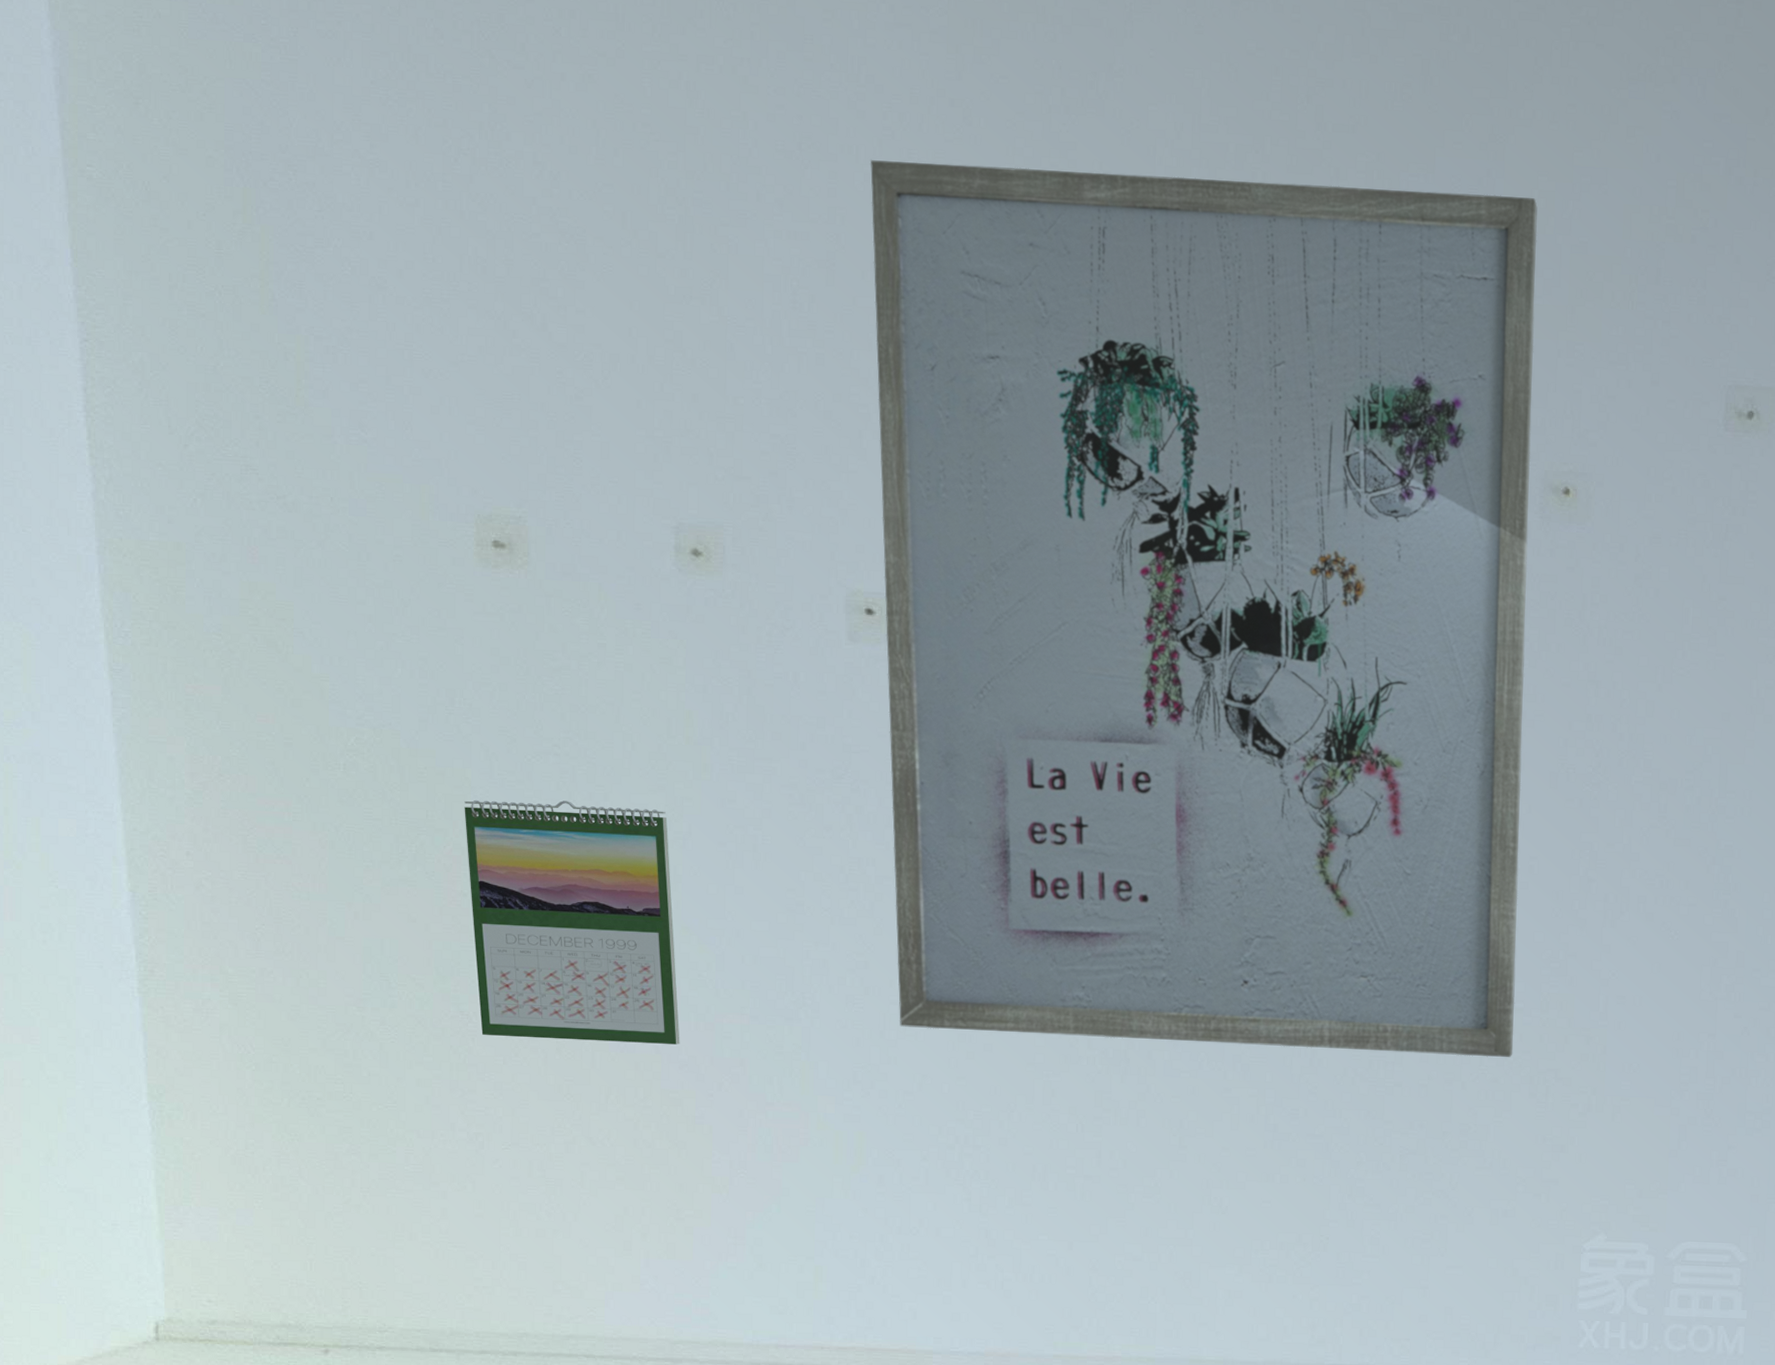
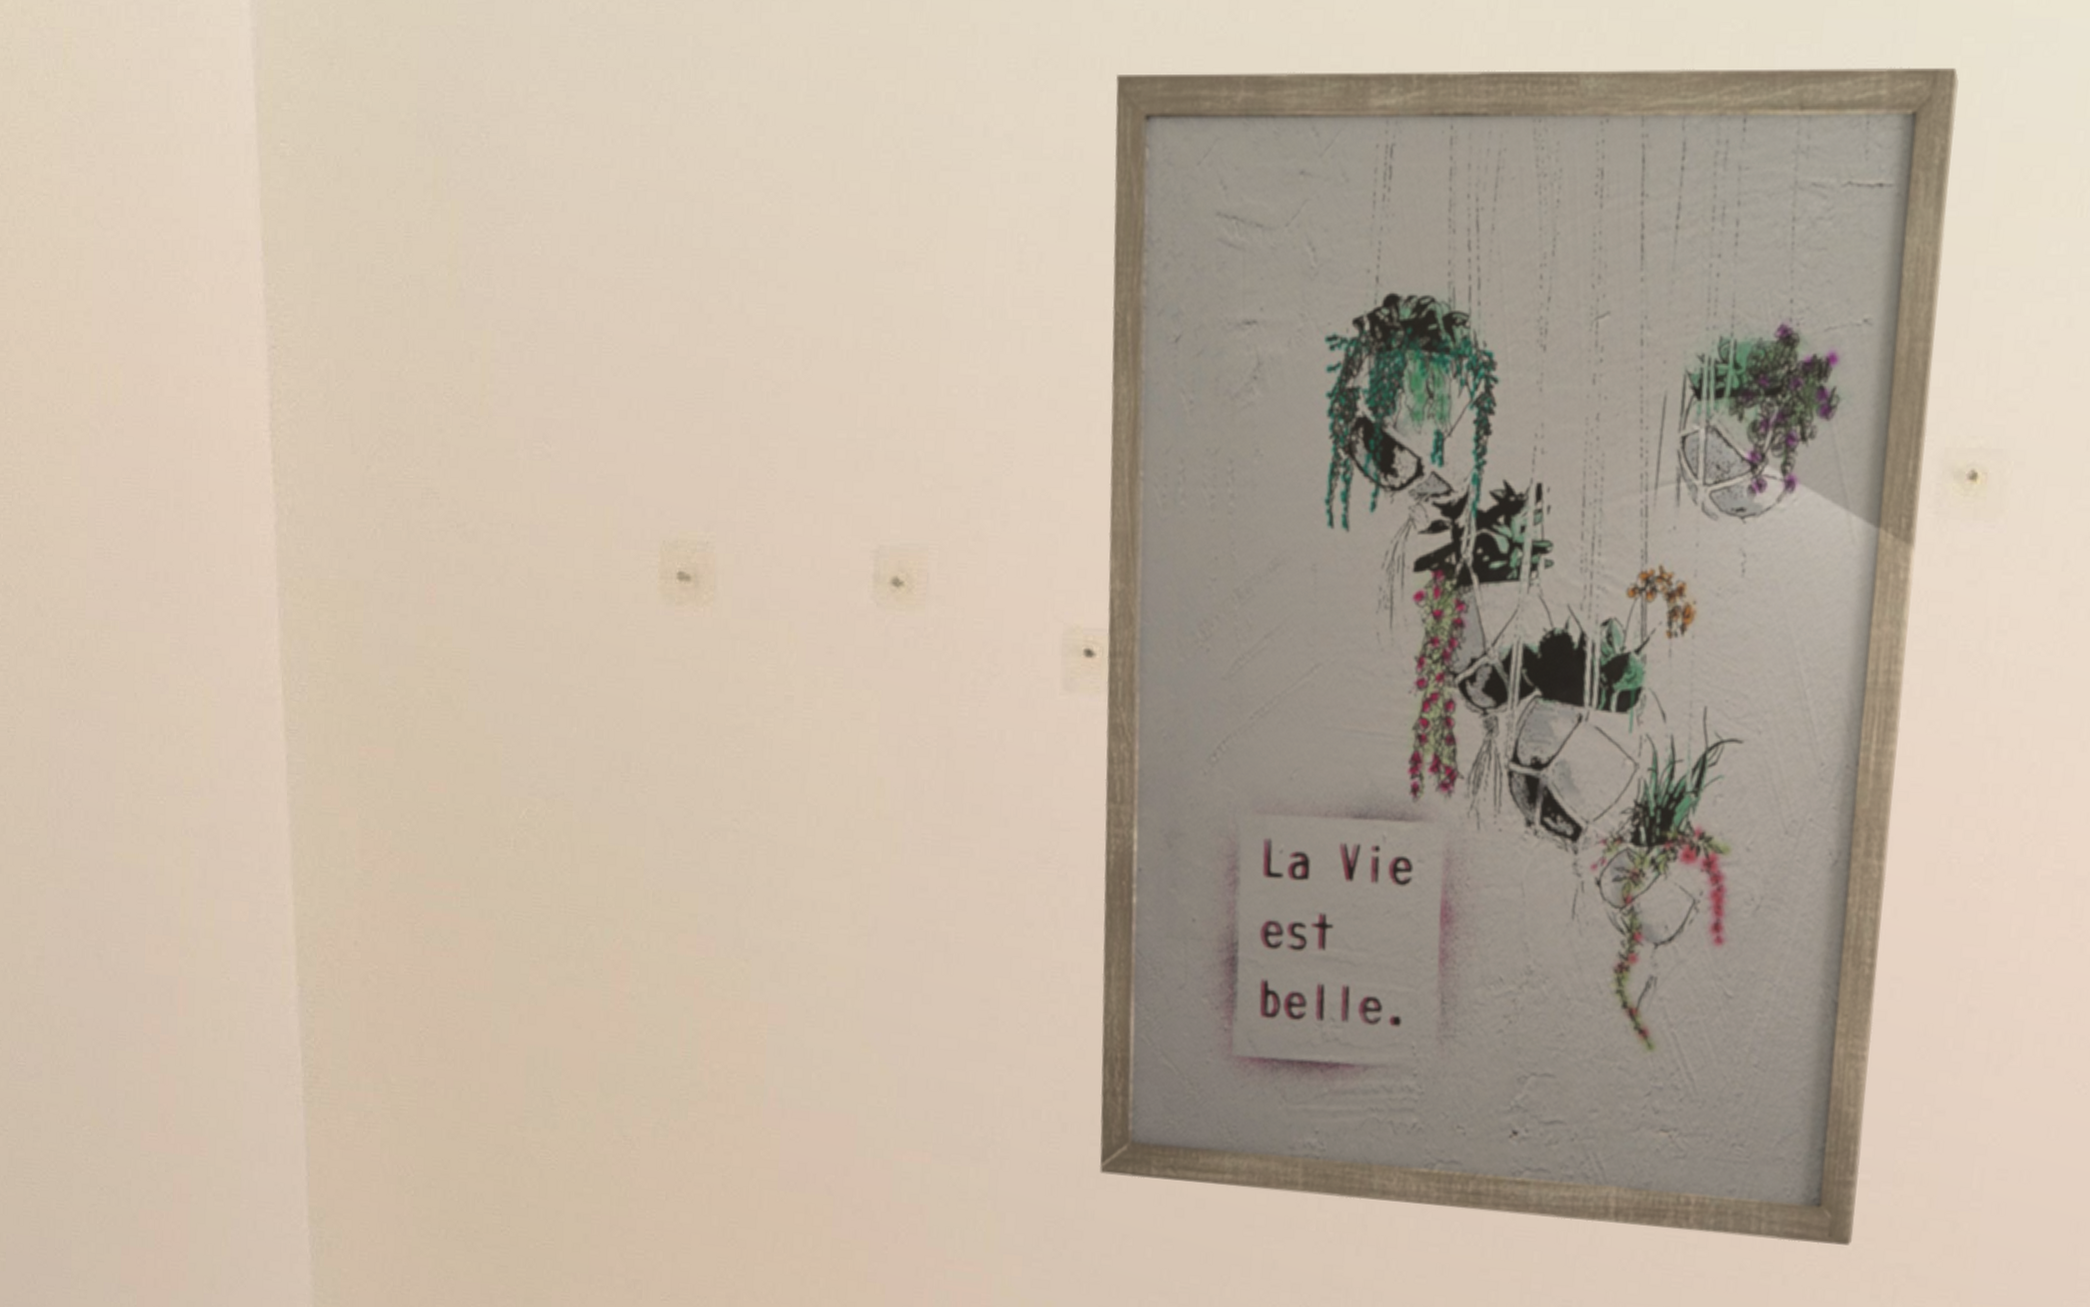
calendar: present [464,799,680,1045] -> none [636,884,855,1185]

